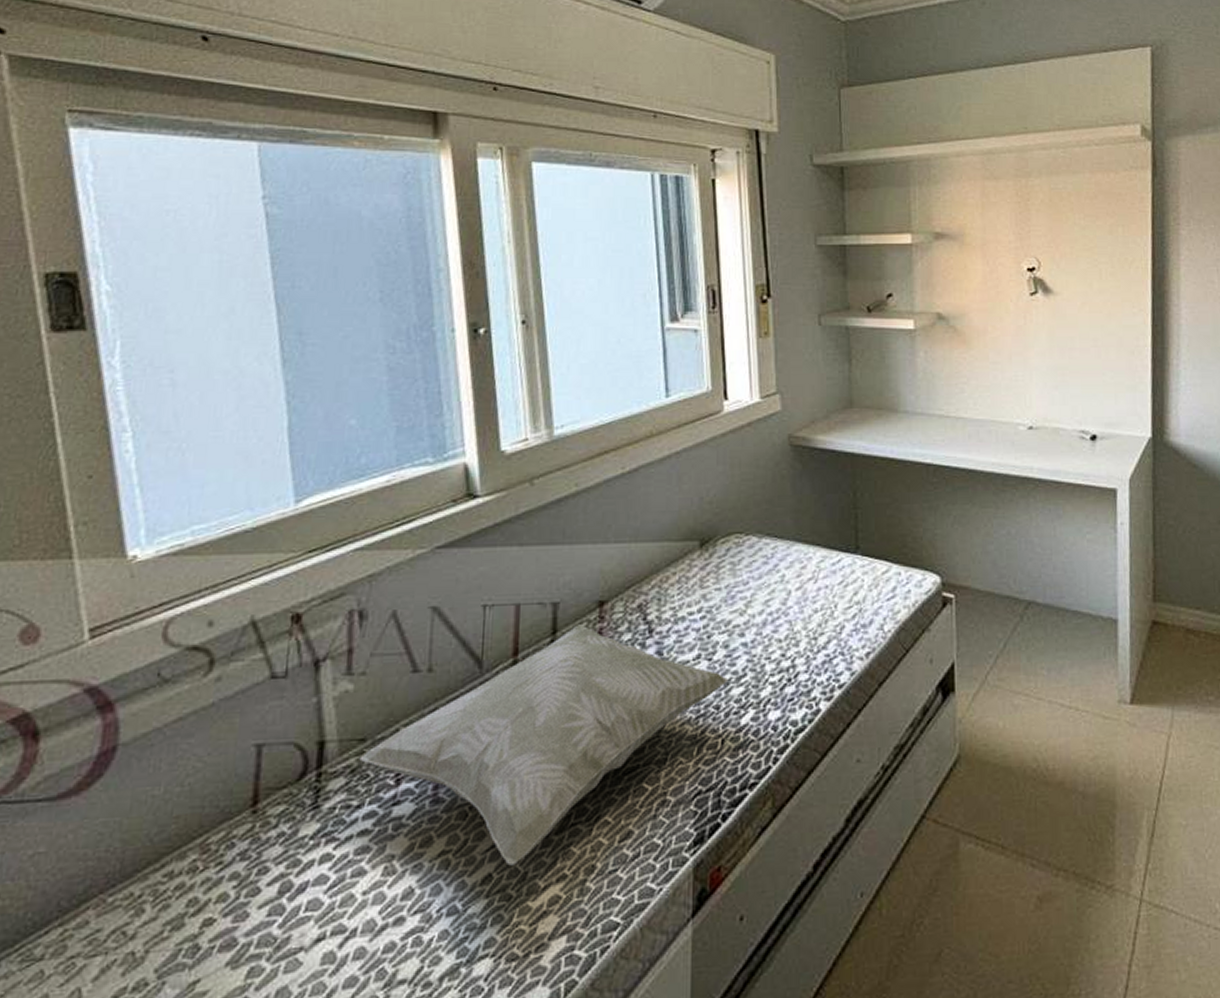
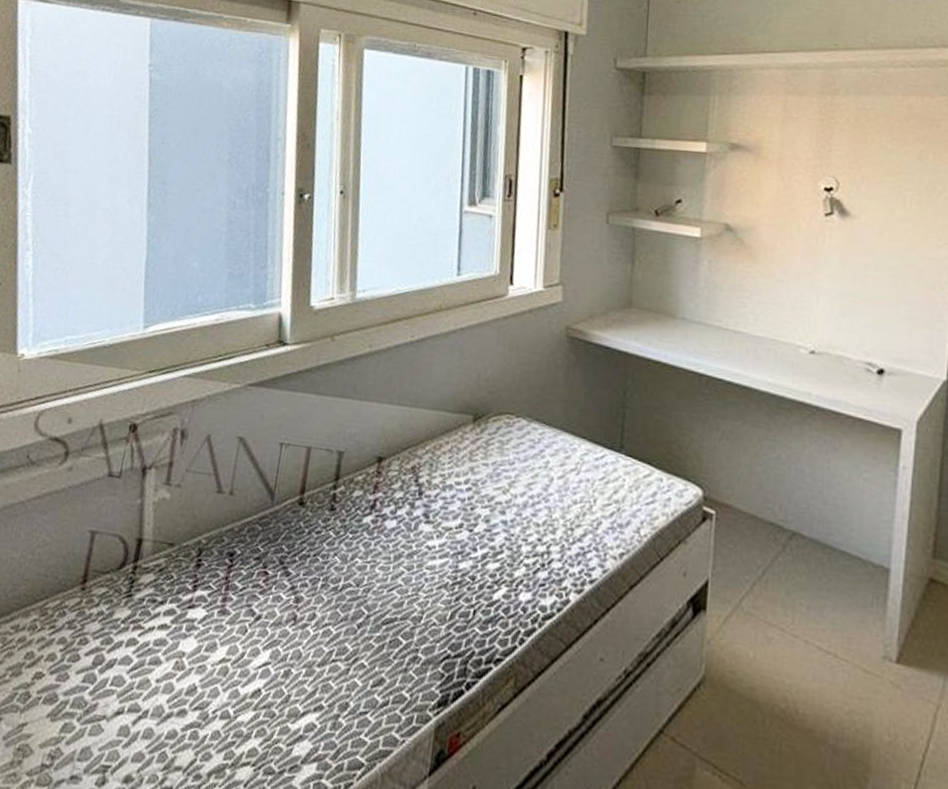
decorative pillow: present [359,624,729,866] -> none [167,475,486,687]

